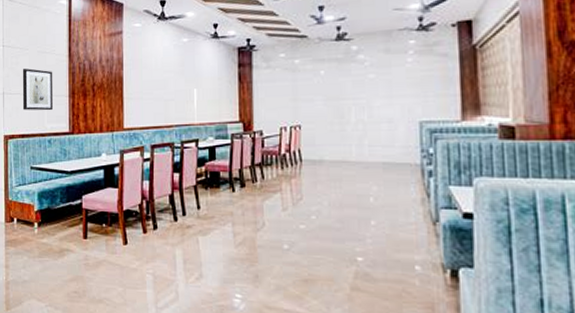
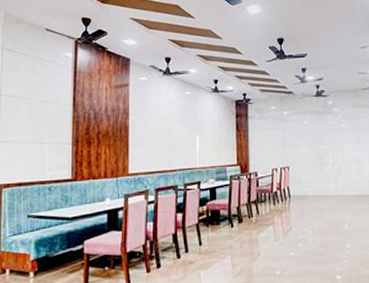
wall art: present [22,68,54,111] -> none [20,117,55,159]

